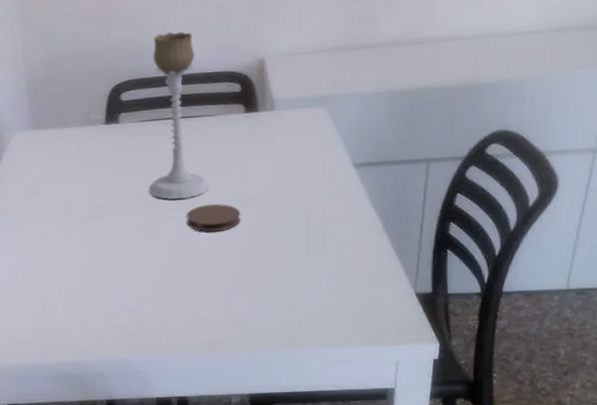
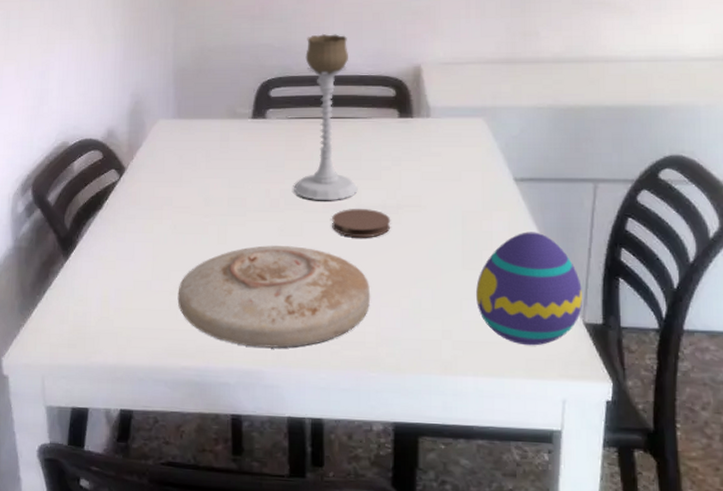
plate: none [49,244,225,339] -> present [177,245,371,348]
decorative egg: none [320,213,414,318] -> present [476,232,582,346]

